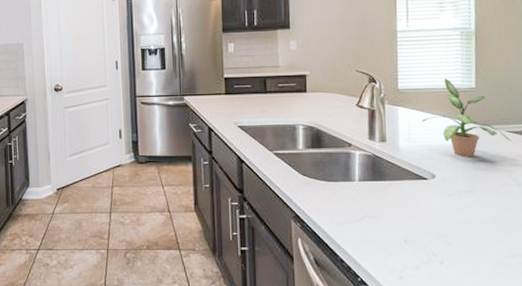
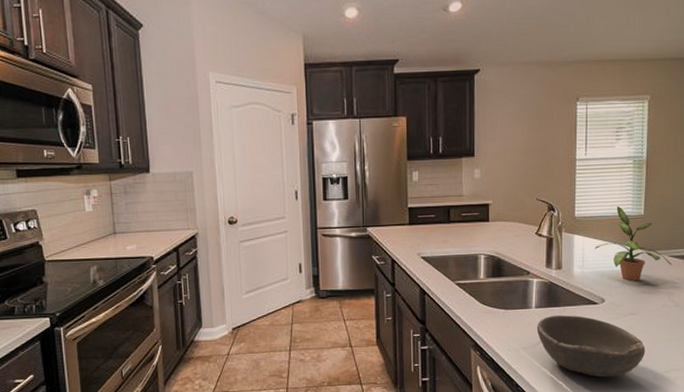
bowl: none [360,190,485,258] -> present [536,315,646,378]

